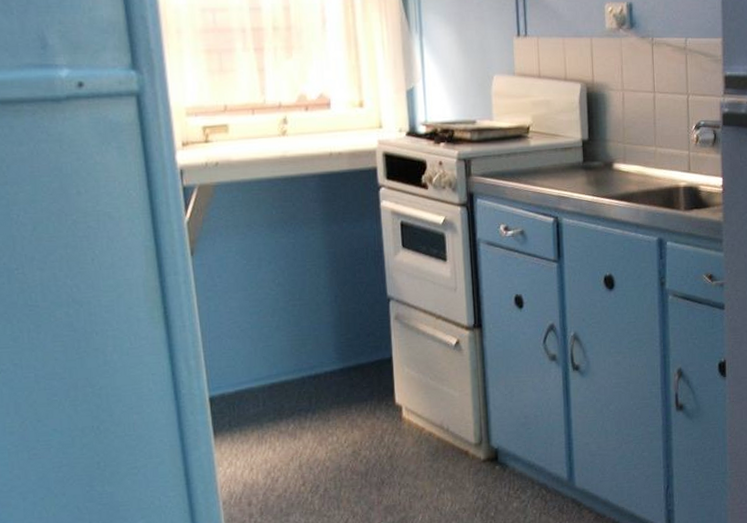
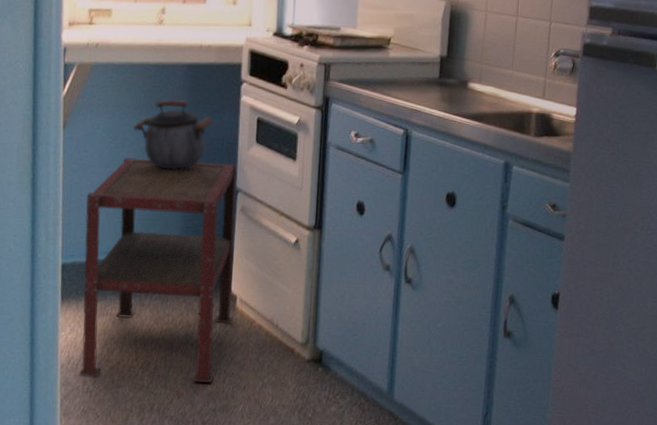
side table: none [226,271,401,510] -> present [78,157,238,383]
kettle: none [268,212,355,285] -> present [133,99,214,169]

